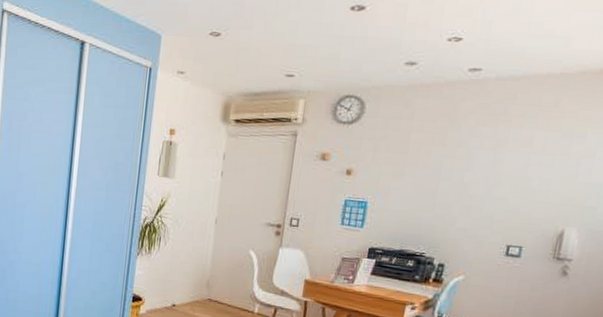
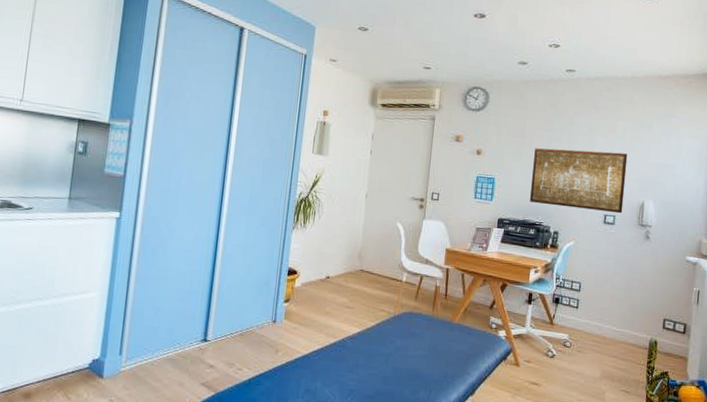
wall art: none [410,166,547,245] -> present [530,148,628,214]

